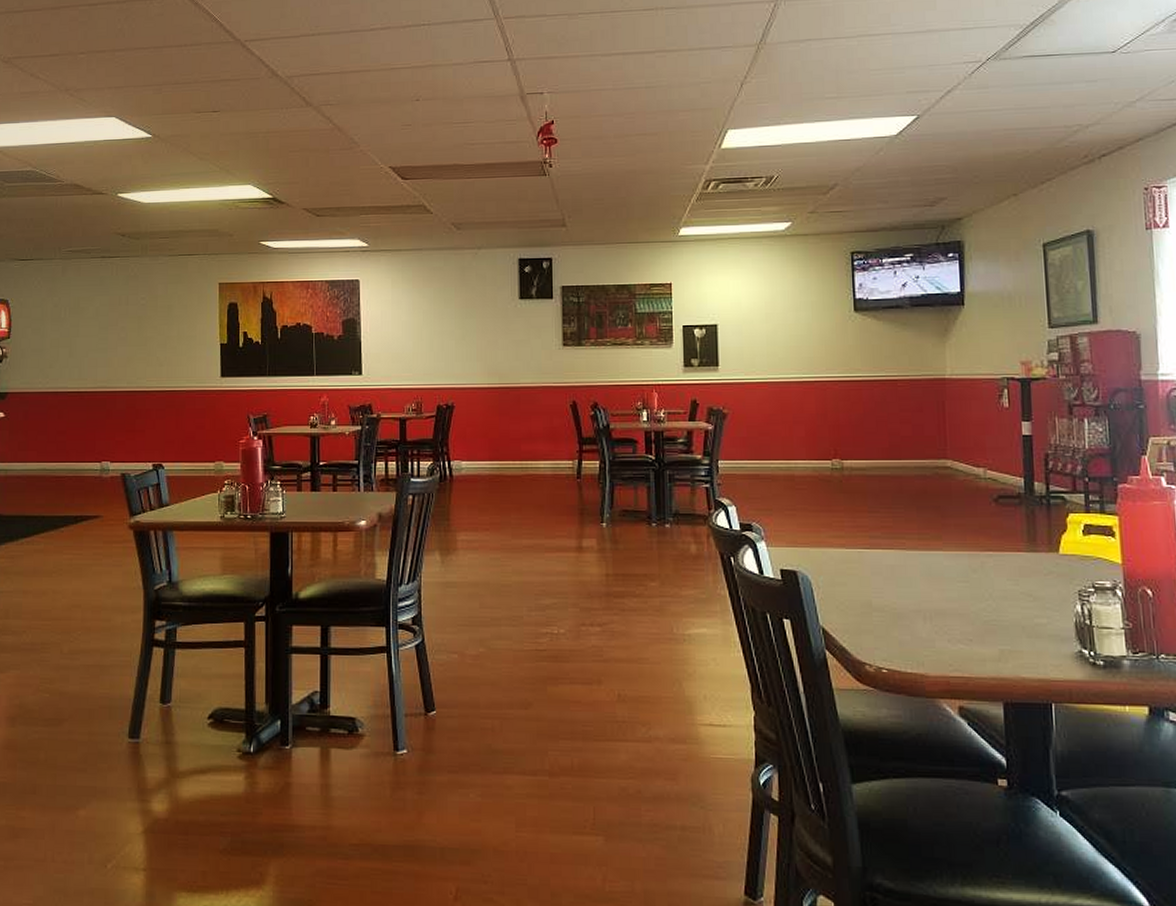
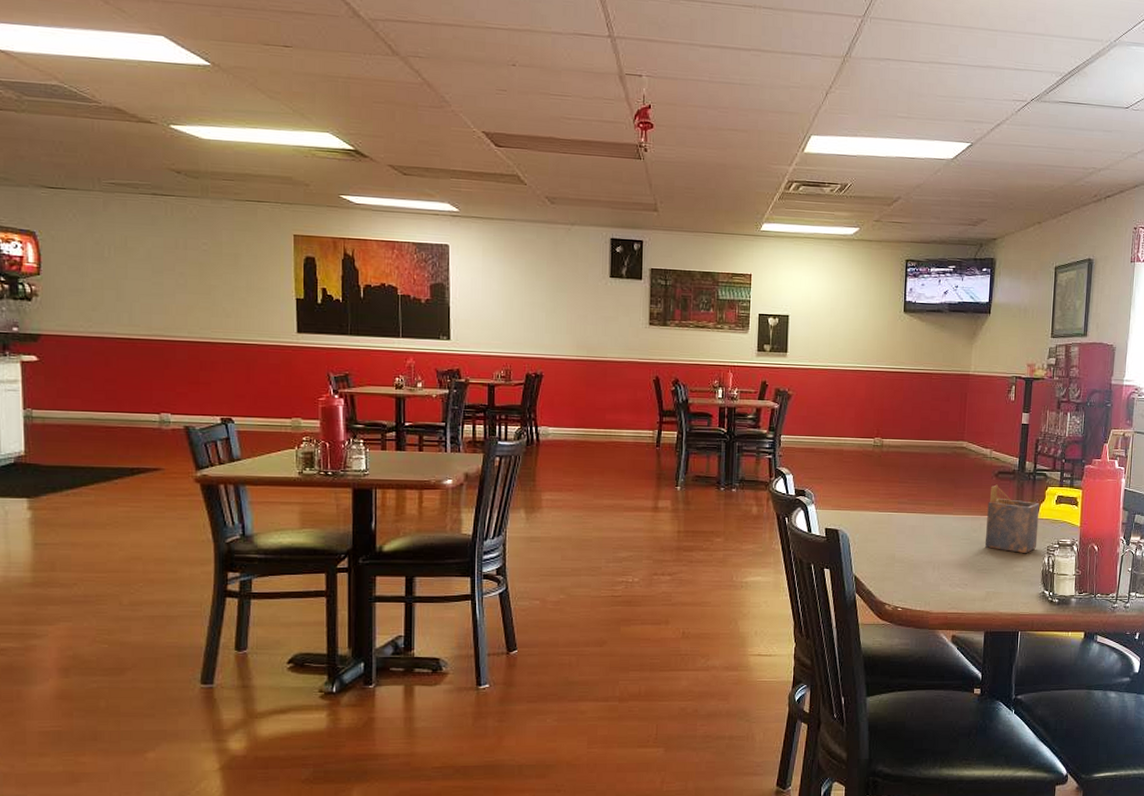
napkin holder: none [988,512,1064,601] -> present [984,484,1040,554]

